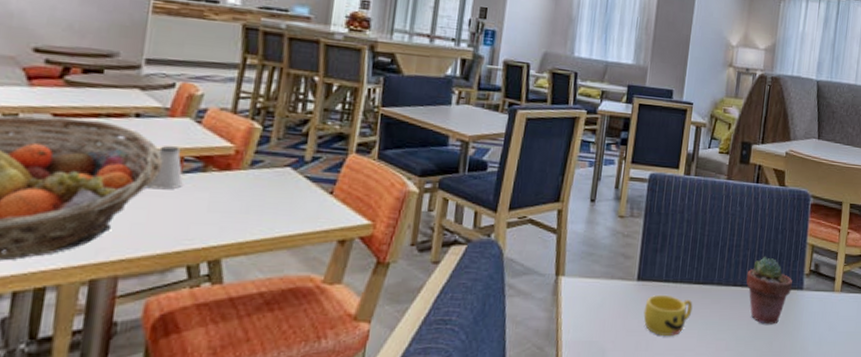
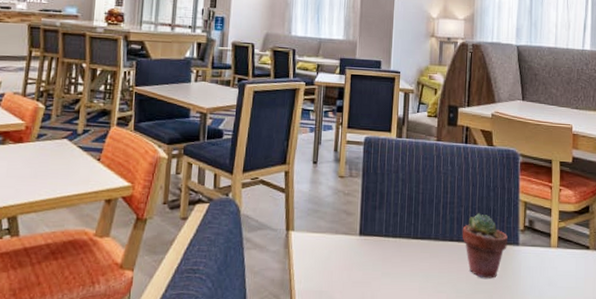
cup: present [643,294,693,336] -> none [367,248,413,287]

